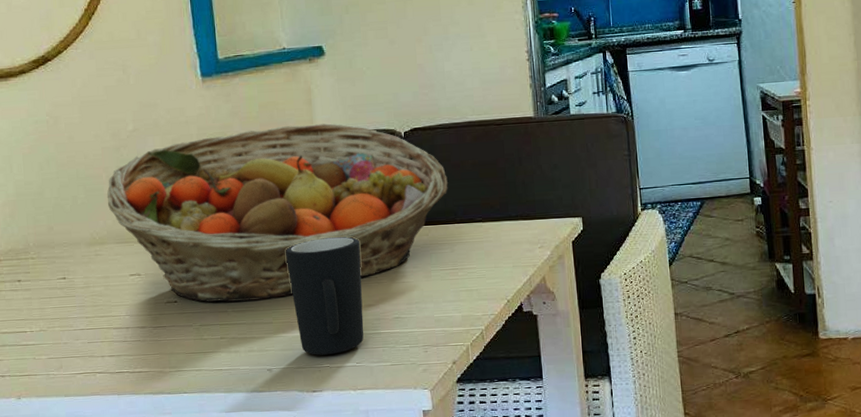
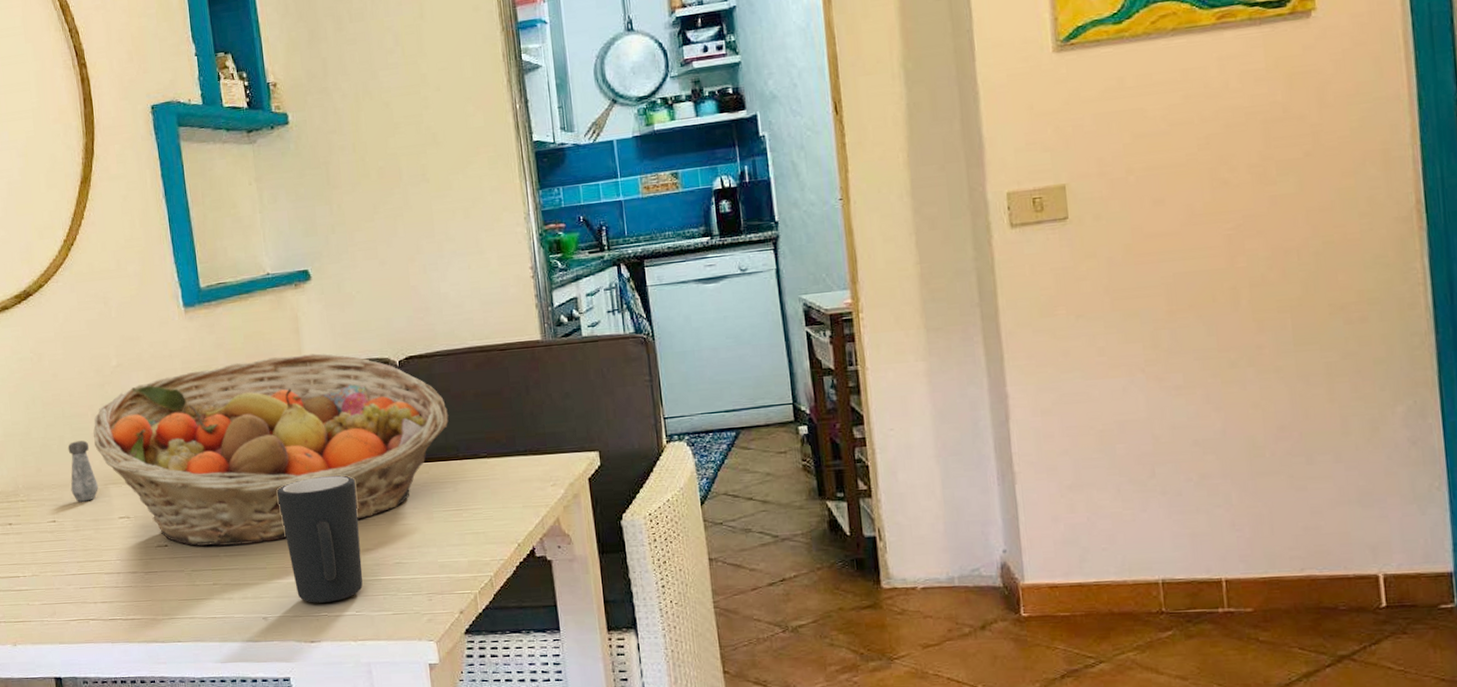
salt shaker: none [81,201,111,260] -> present [68,440,99,502]

